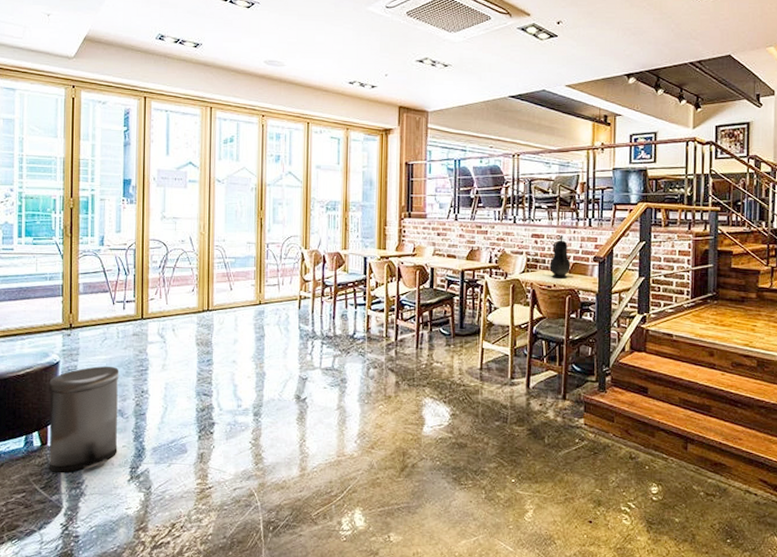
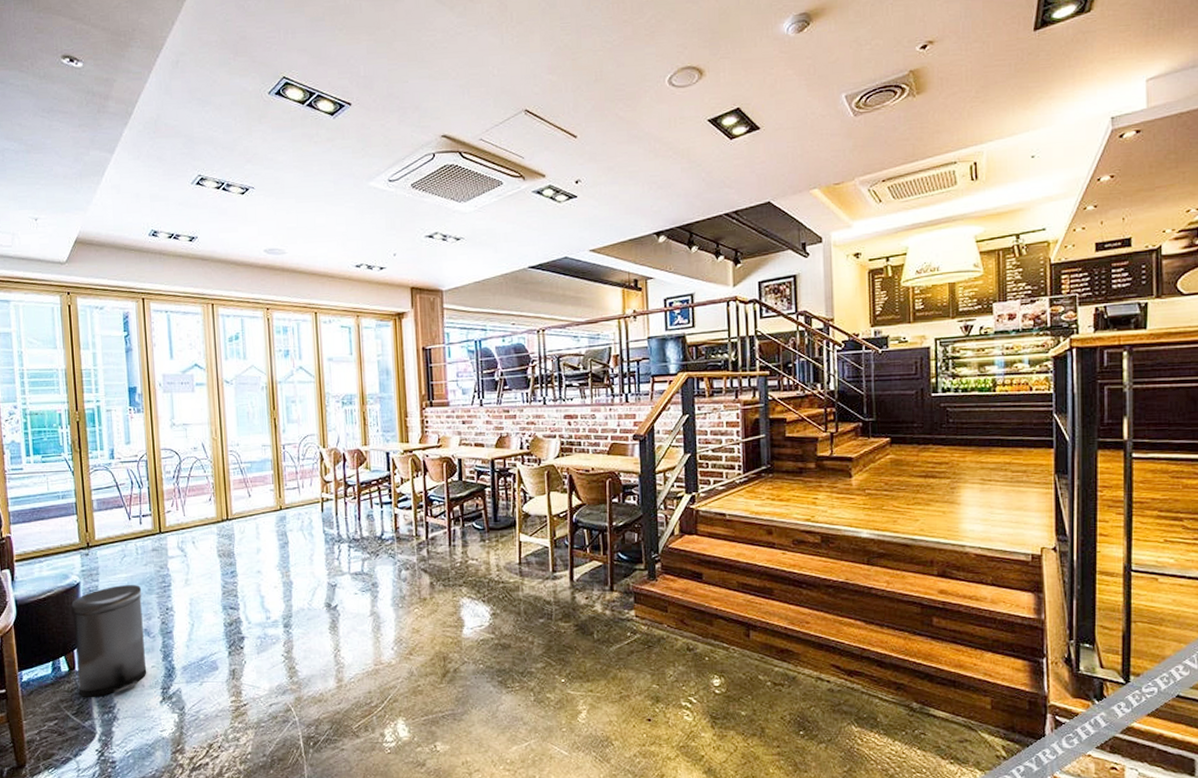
coffeepot: present [549,235,571,279] -> none [586,414,609,461]

